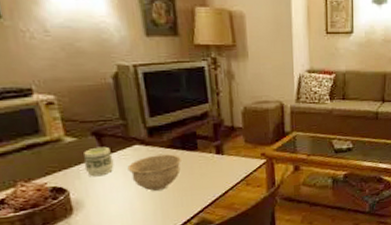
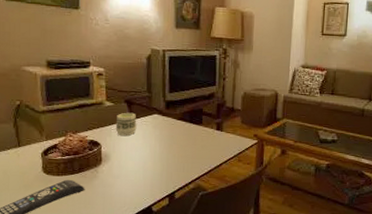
bowl: present [127,154,182,191] -> none [146,124,189,155]

